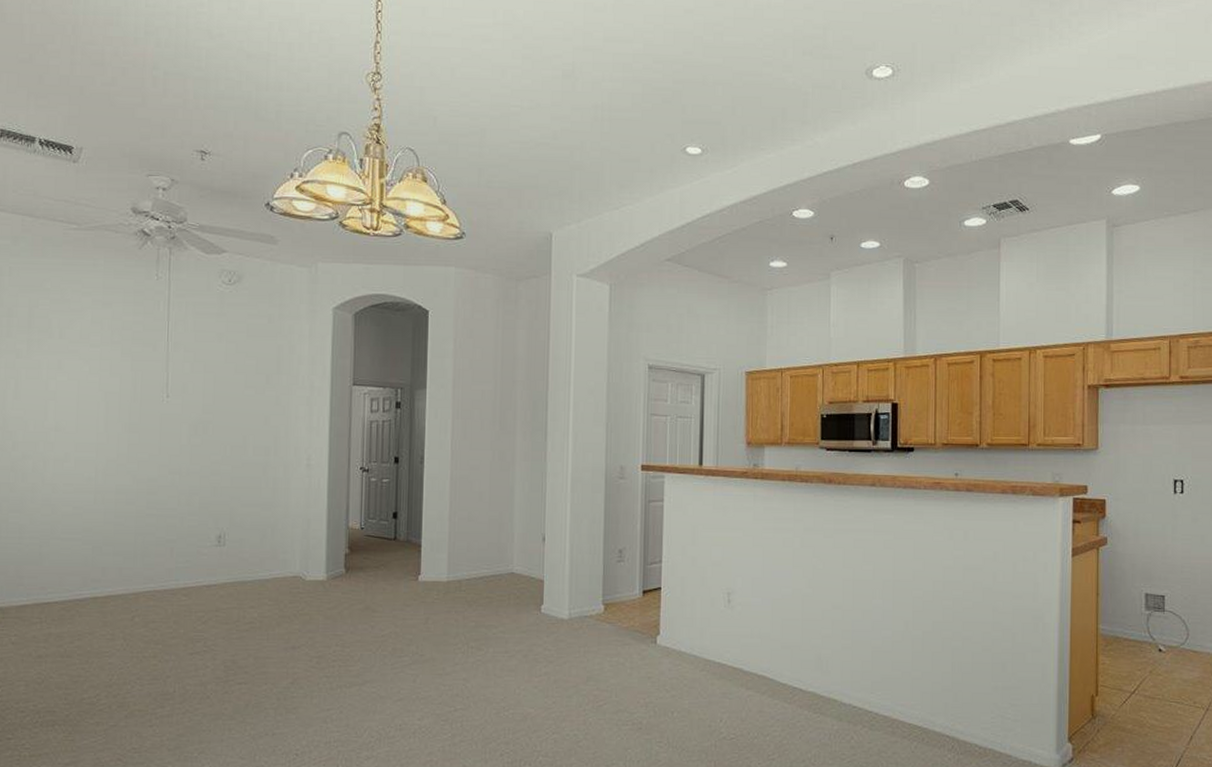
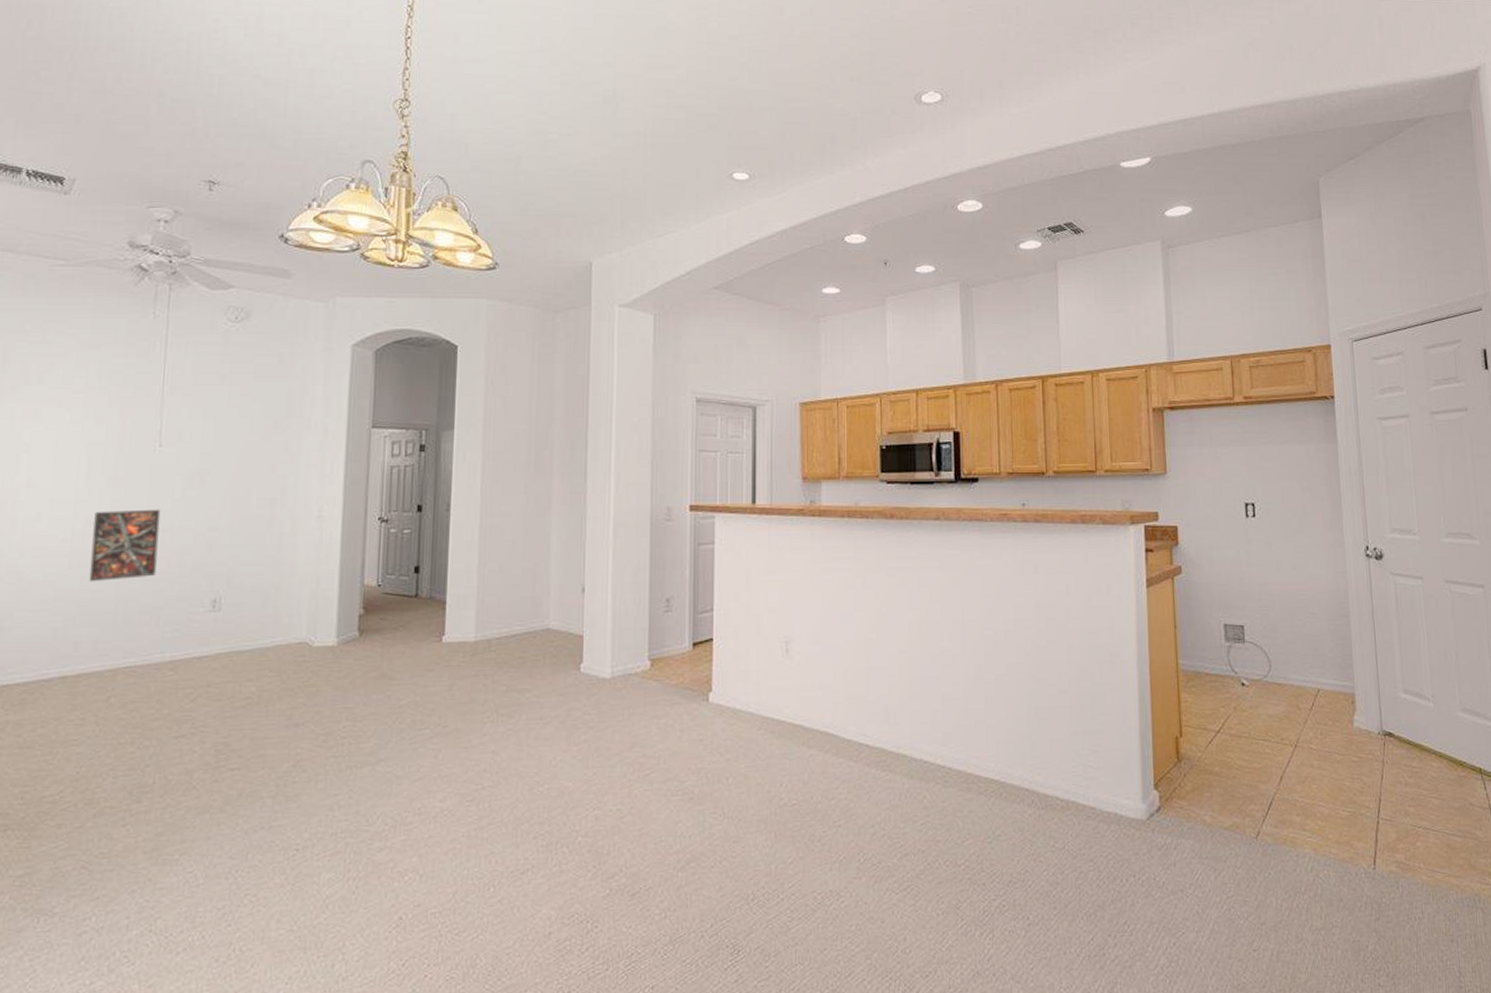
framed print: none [112,453,170,517] -> present [89,509,161,582]

